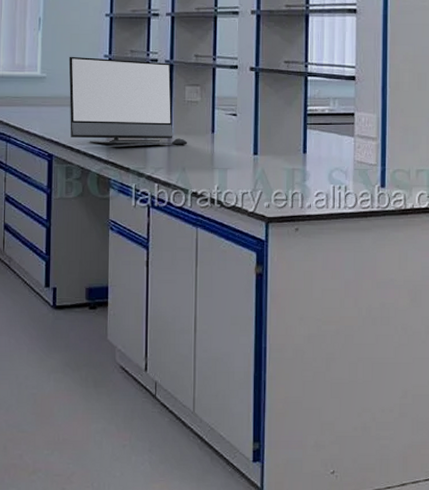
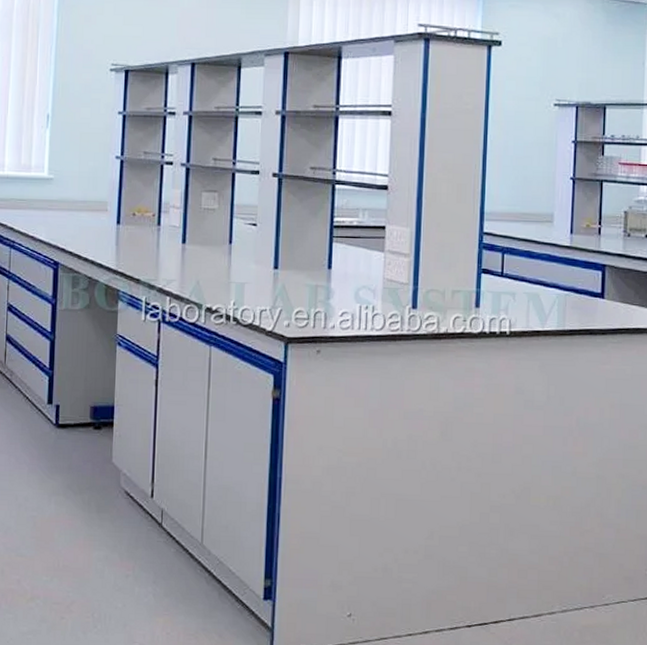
monitor: present [68,56,188,145] -> none [77,156,203,256]

